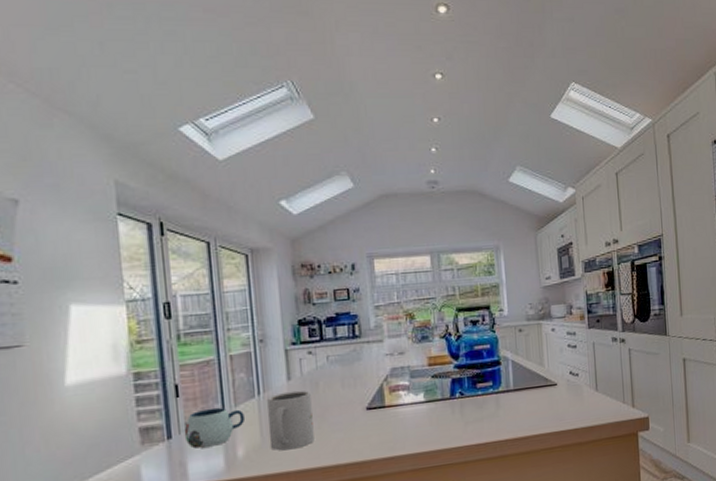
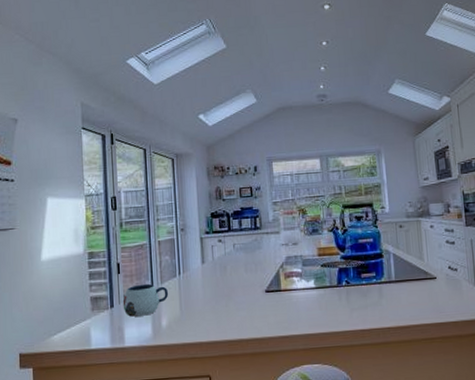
mug: present [267,390,314,451] -> none [186,272,222,324]

